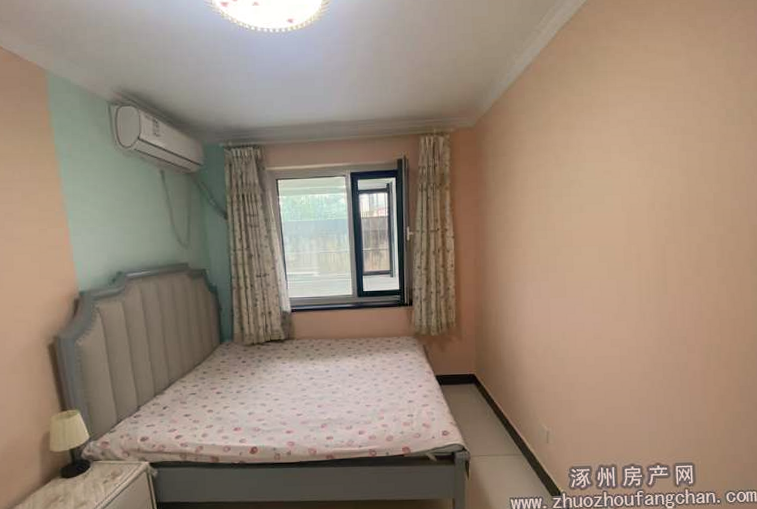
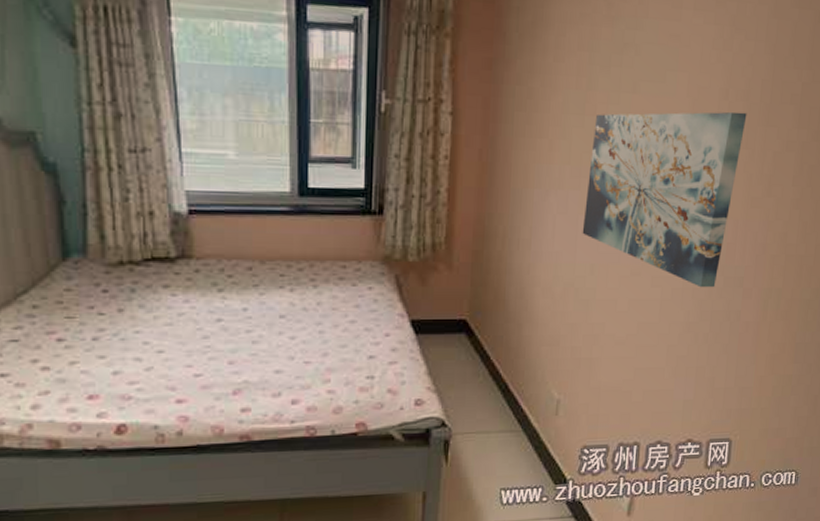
wall art: none [553,218,672,346] -> present [582,111,747,288]

